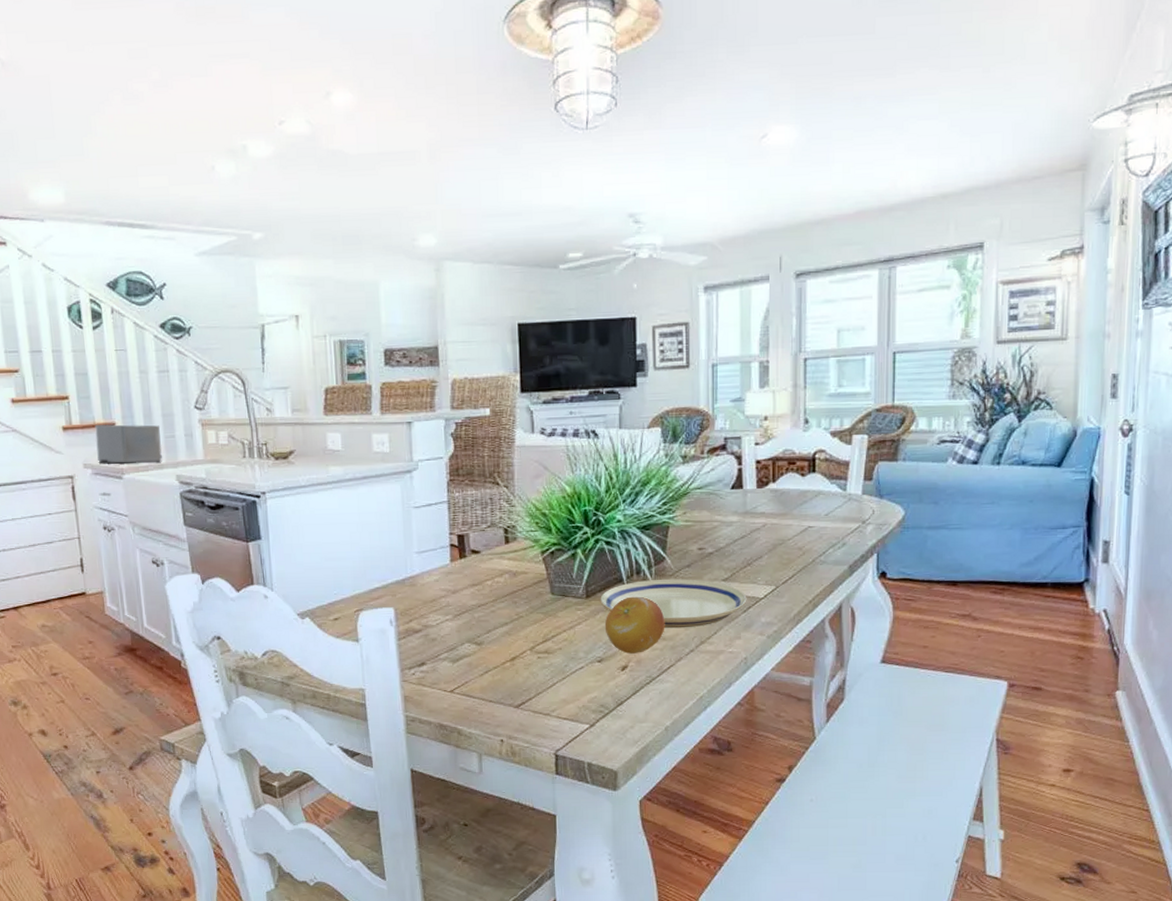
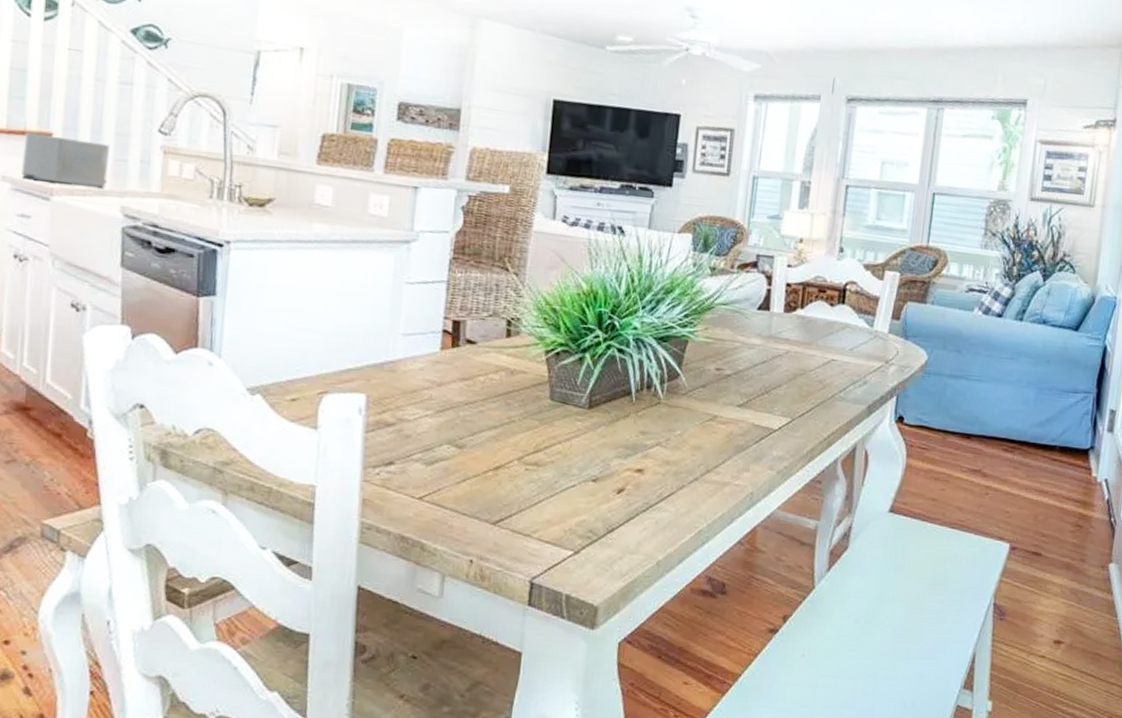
plate: present [600,578,747,629] -> none [603,396,761,454]
fruit: present [605,596,665,654] -> none [605,412,672,476]

